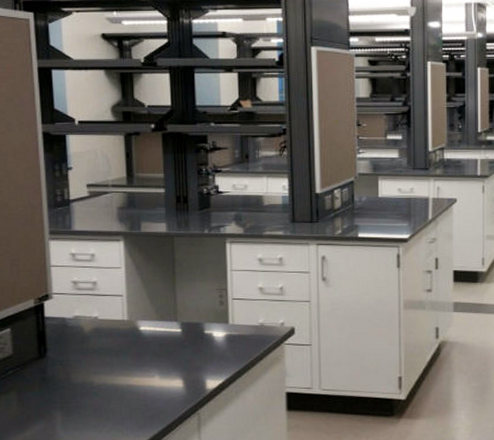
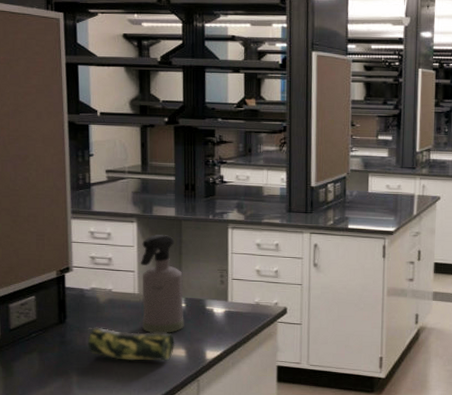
pencil case: none [72,359,172,396] -> present [88,327,175,362]
spray bottle: none [128,253,181,364] -> present [140,235,184,334]

